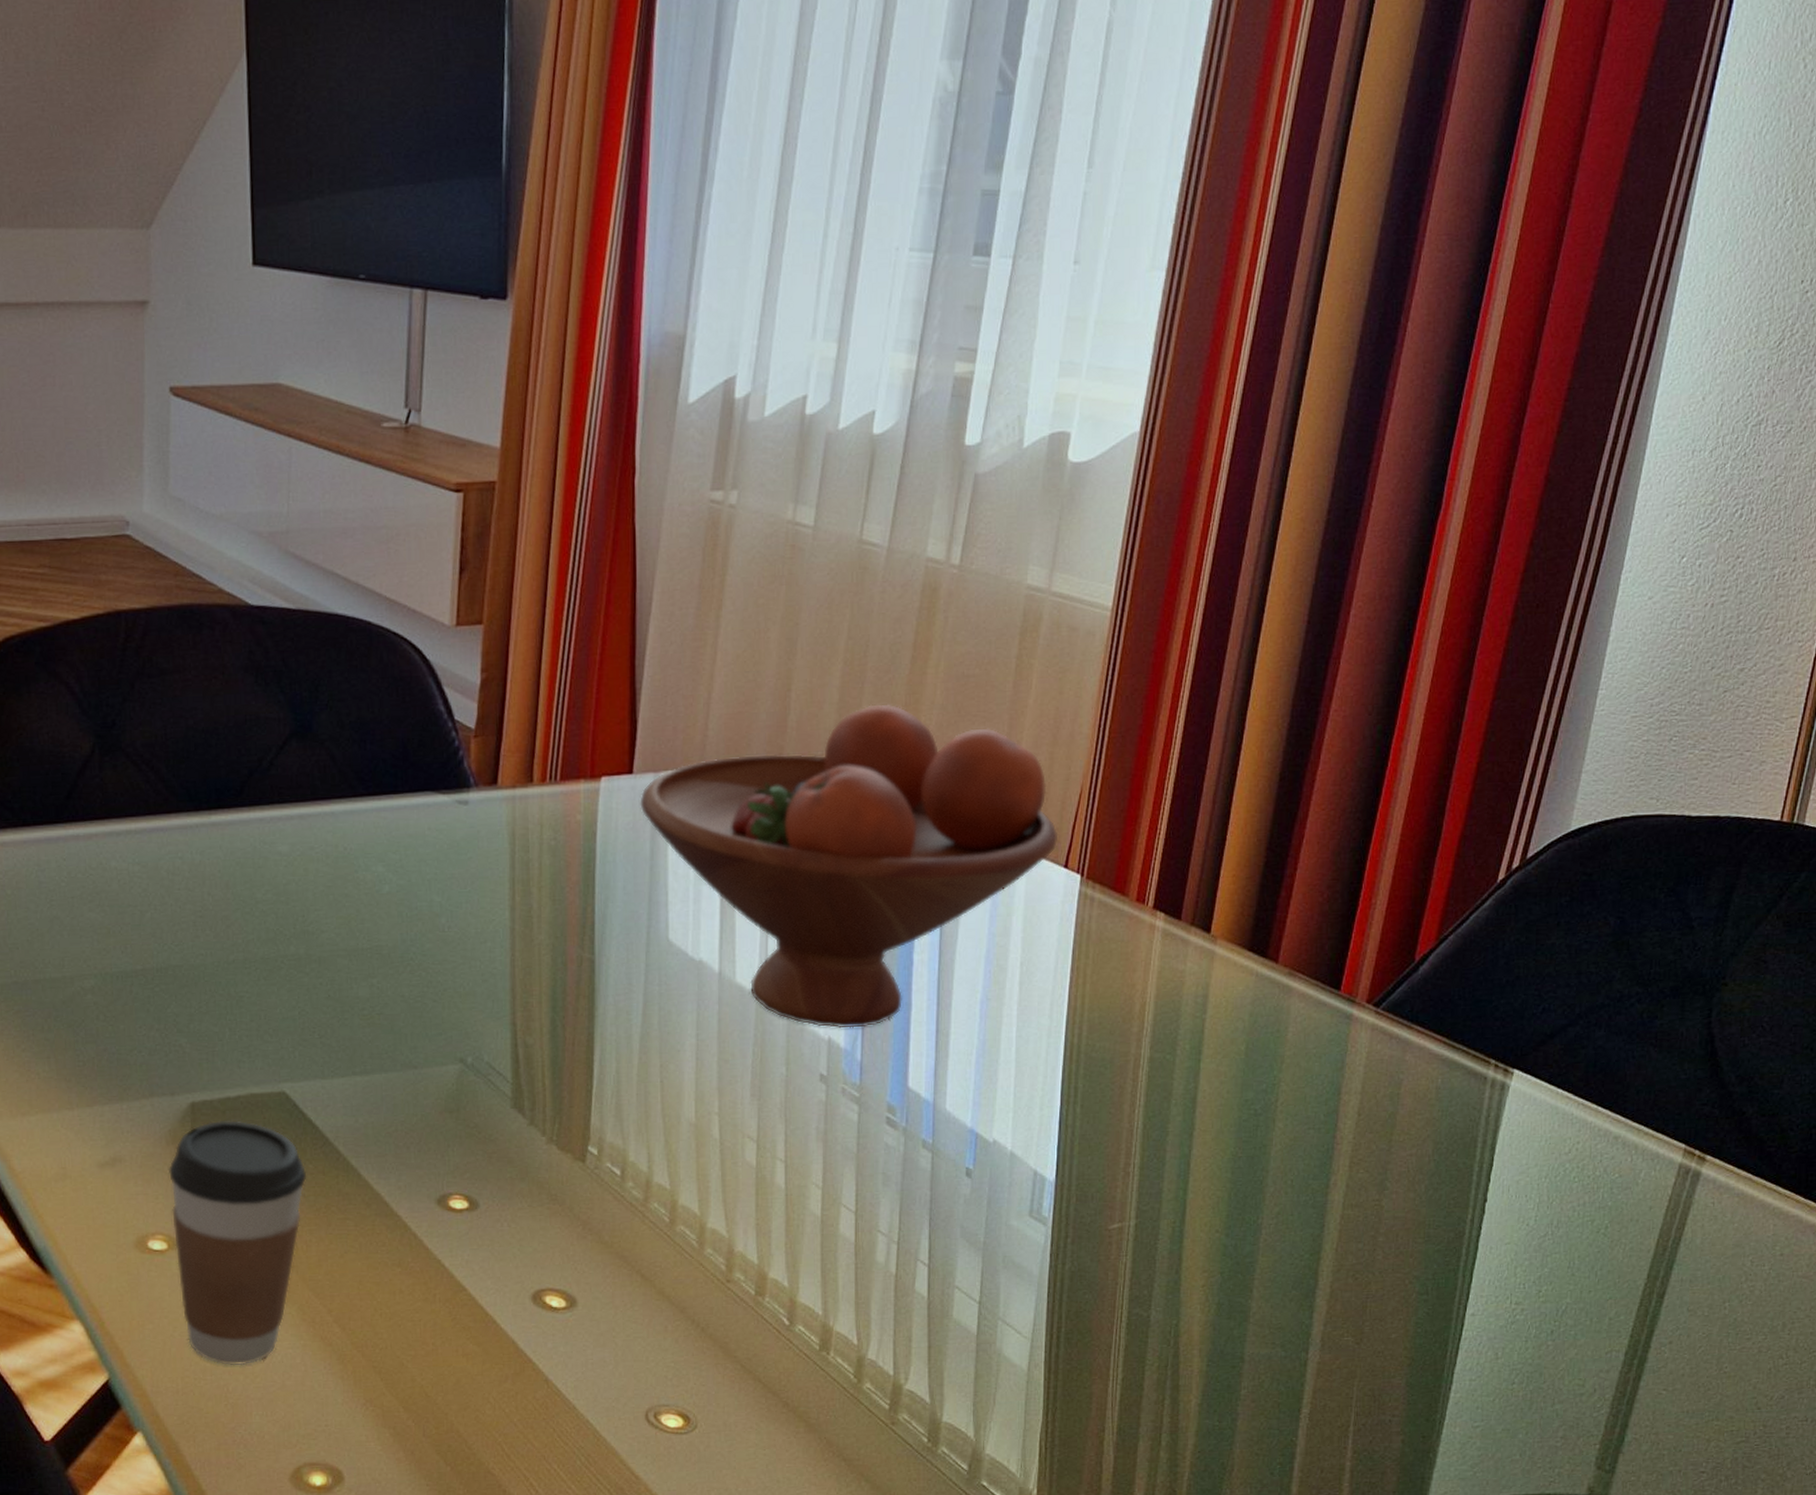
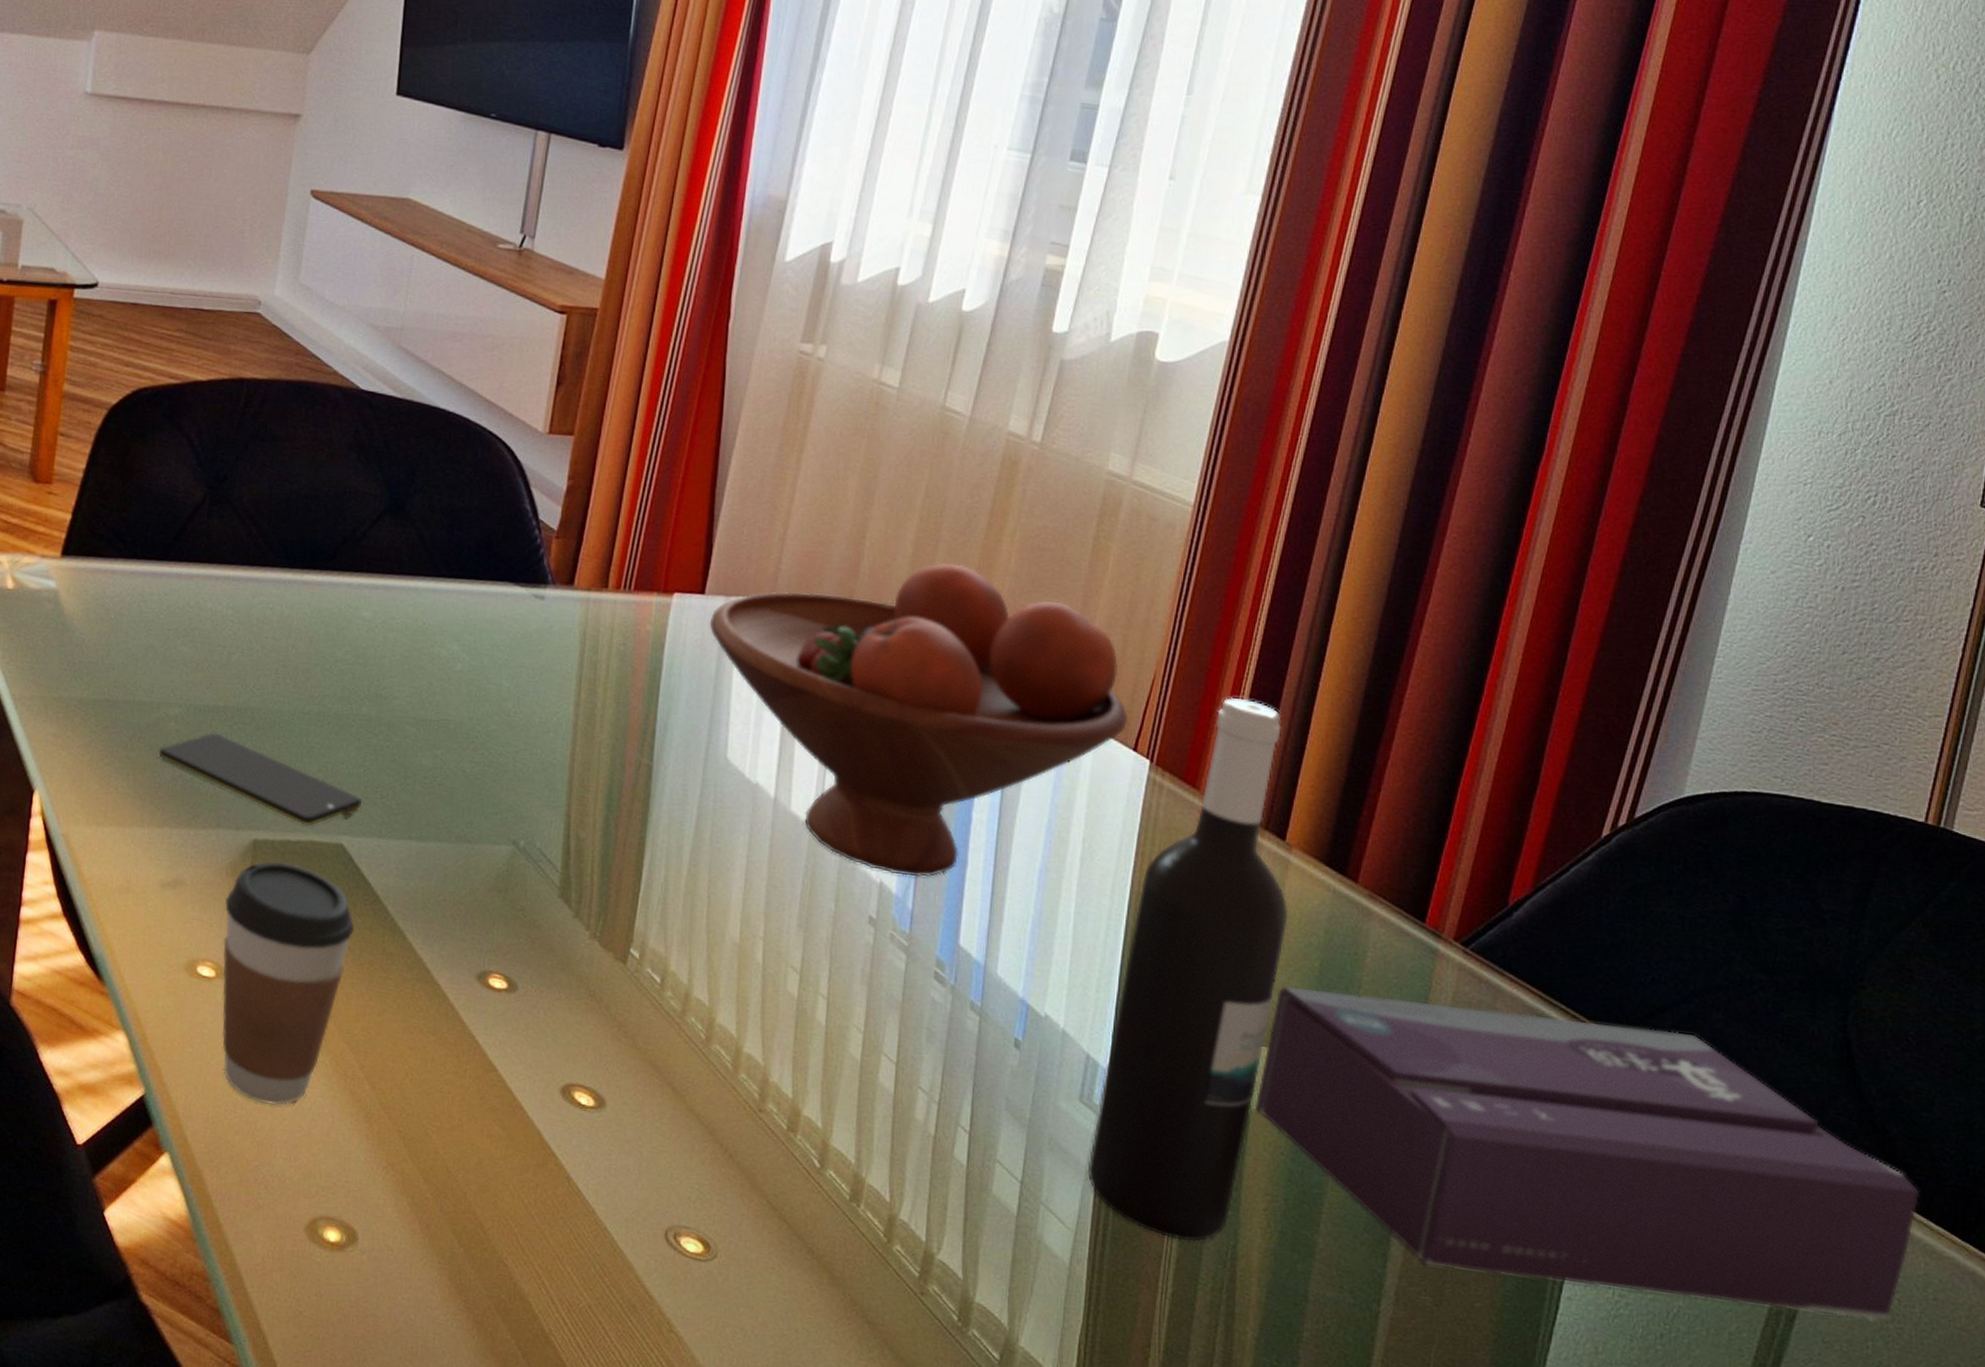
smartphone: none [79,998,300,1079] -> present [159,732,362,826]
wine bottle: none [1040,798,1216,1329] -> present [1087,697,1289,1242]
tissue box: none [1191,1053,1771,1309] -> present [1255,987,1921,1321]

